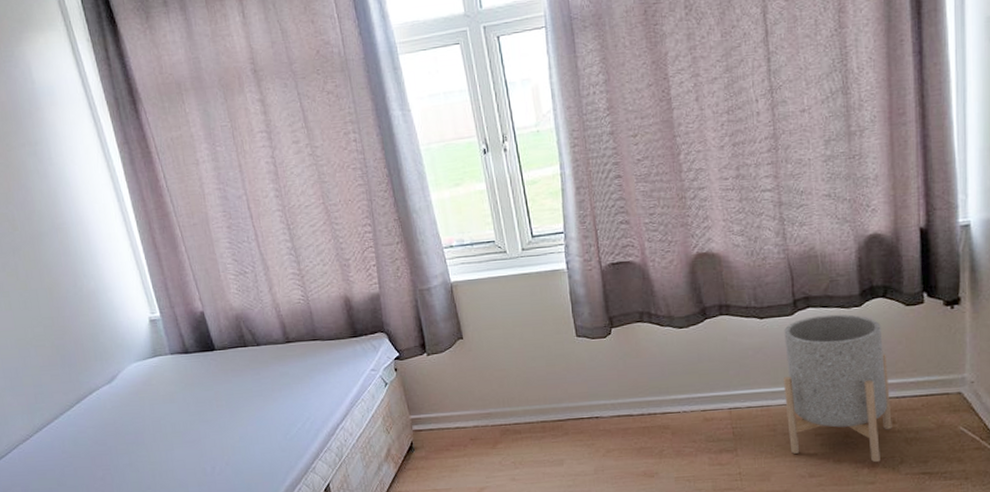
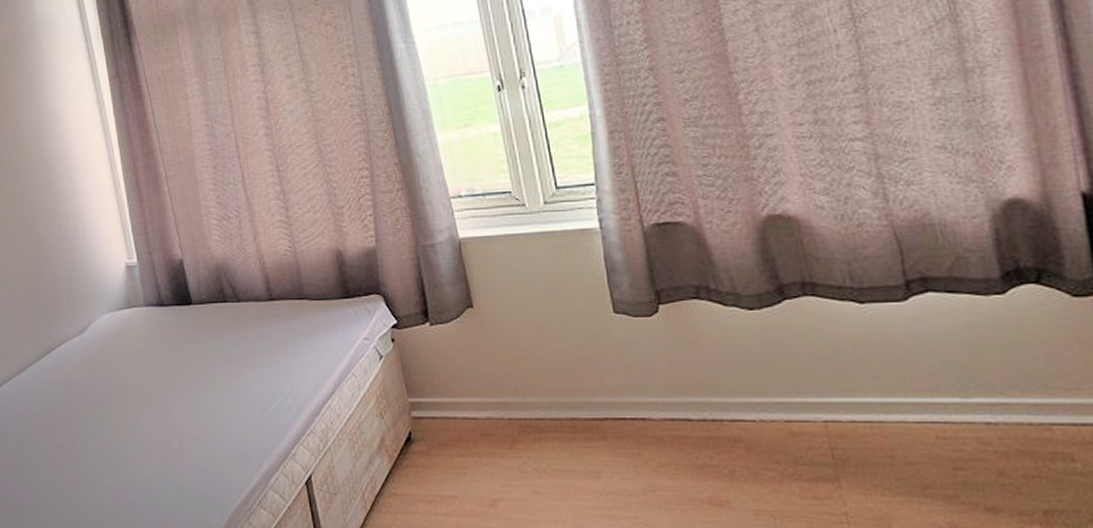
planter: present [782,314,892,463] -> none [895,303,1072,517]

